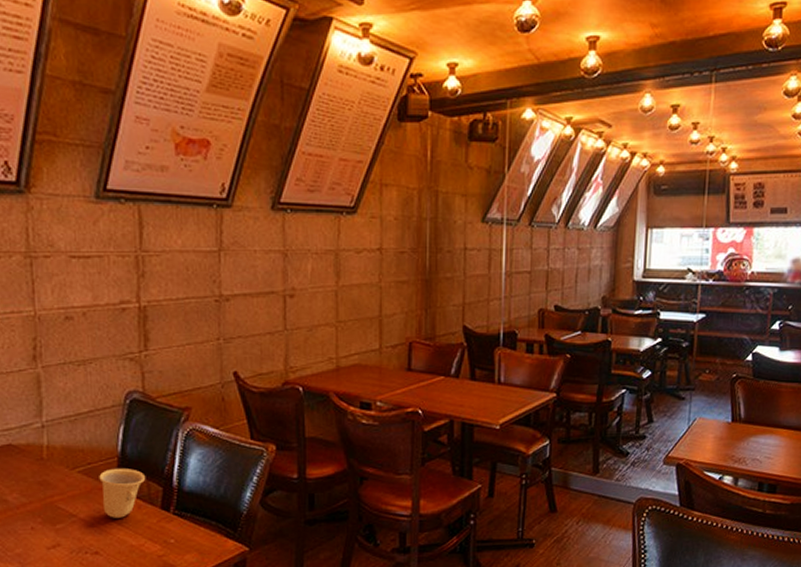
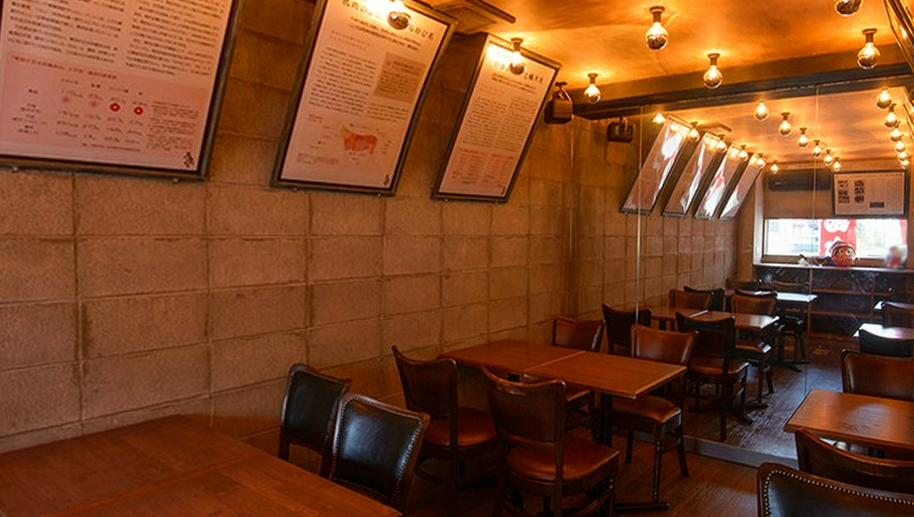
cup: present [99,468,146,518] -> none [262,436,307,485]

